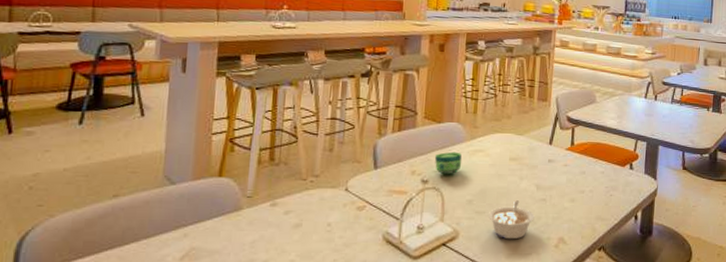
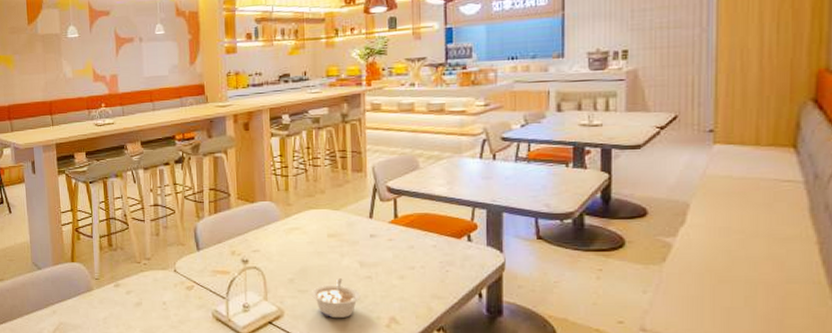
cup: present [435,151,462,175] -> none [252,230,279,254]

